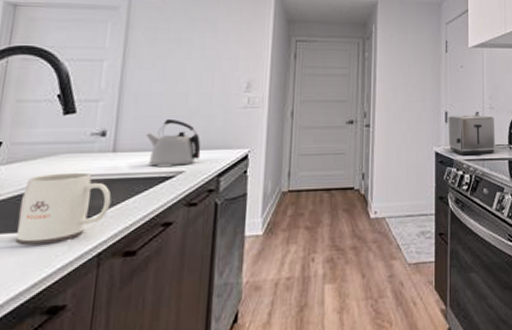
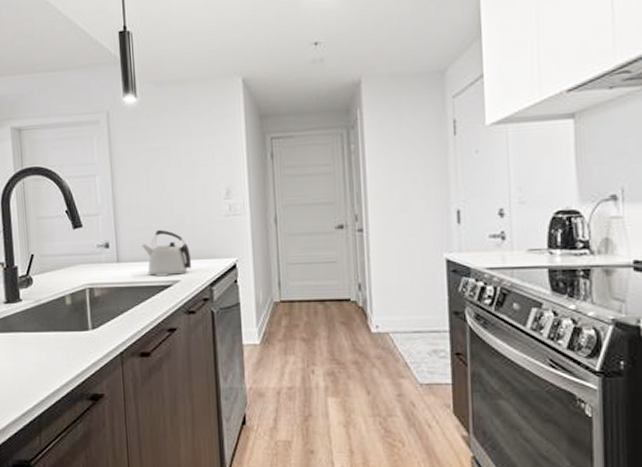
mug: present [16,172,112,246] -> none [55,280,123,343]
toaster: present [448,114,496,156] -> none [461,211,529,263]

